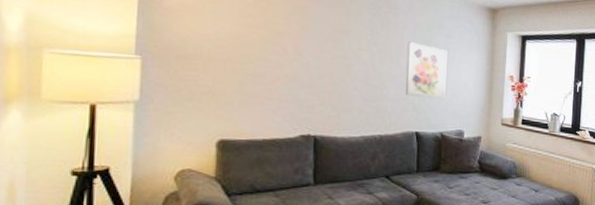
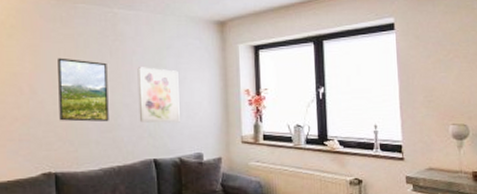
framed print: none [323,22,378,91] -> present [58,57,109,122]

